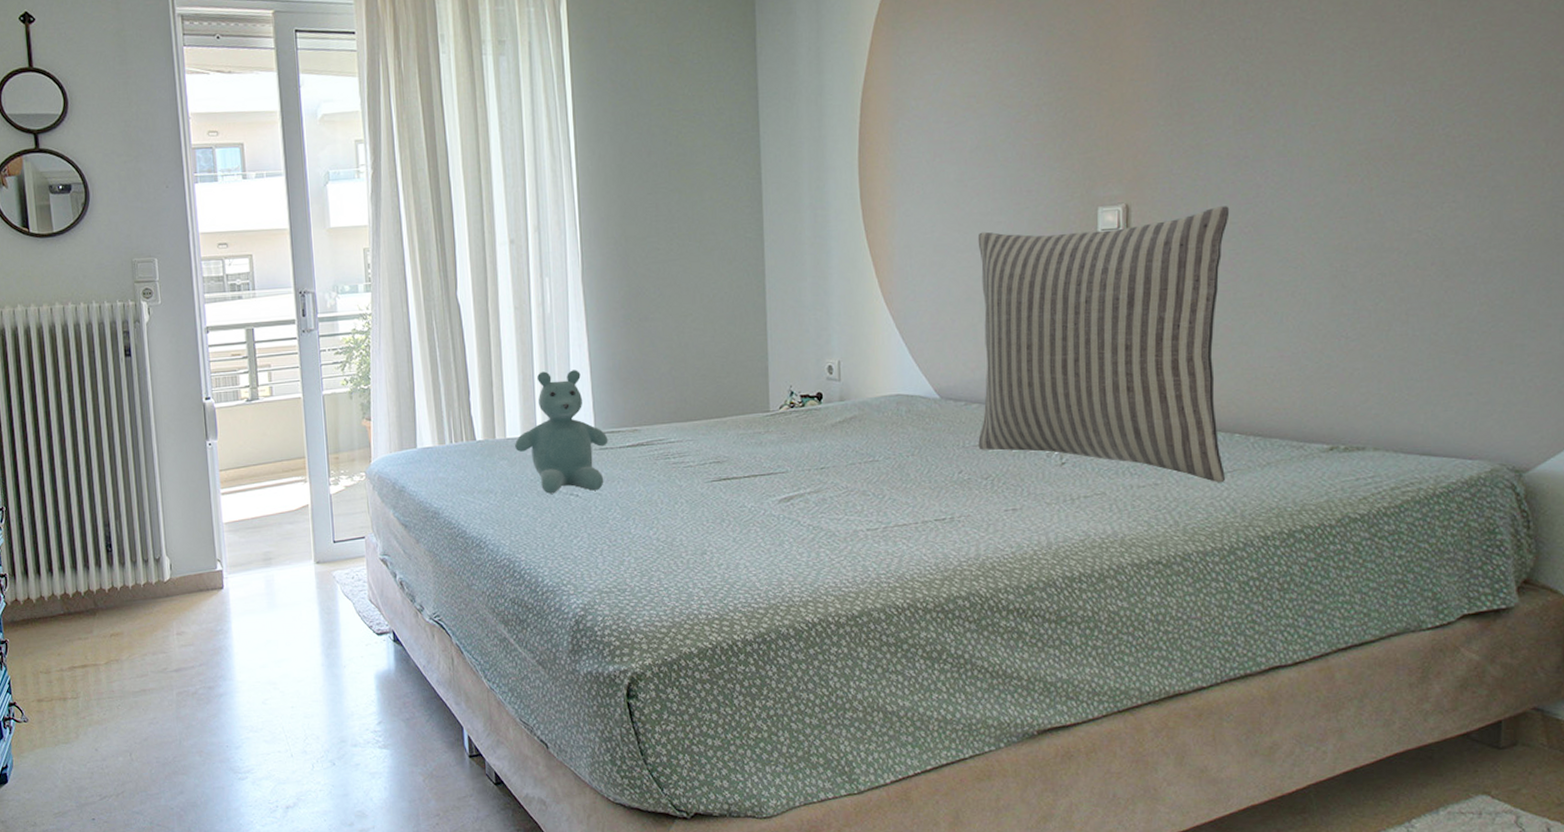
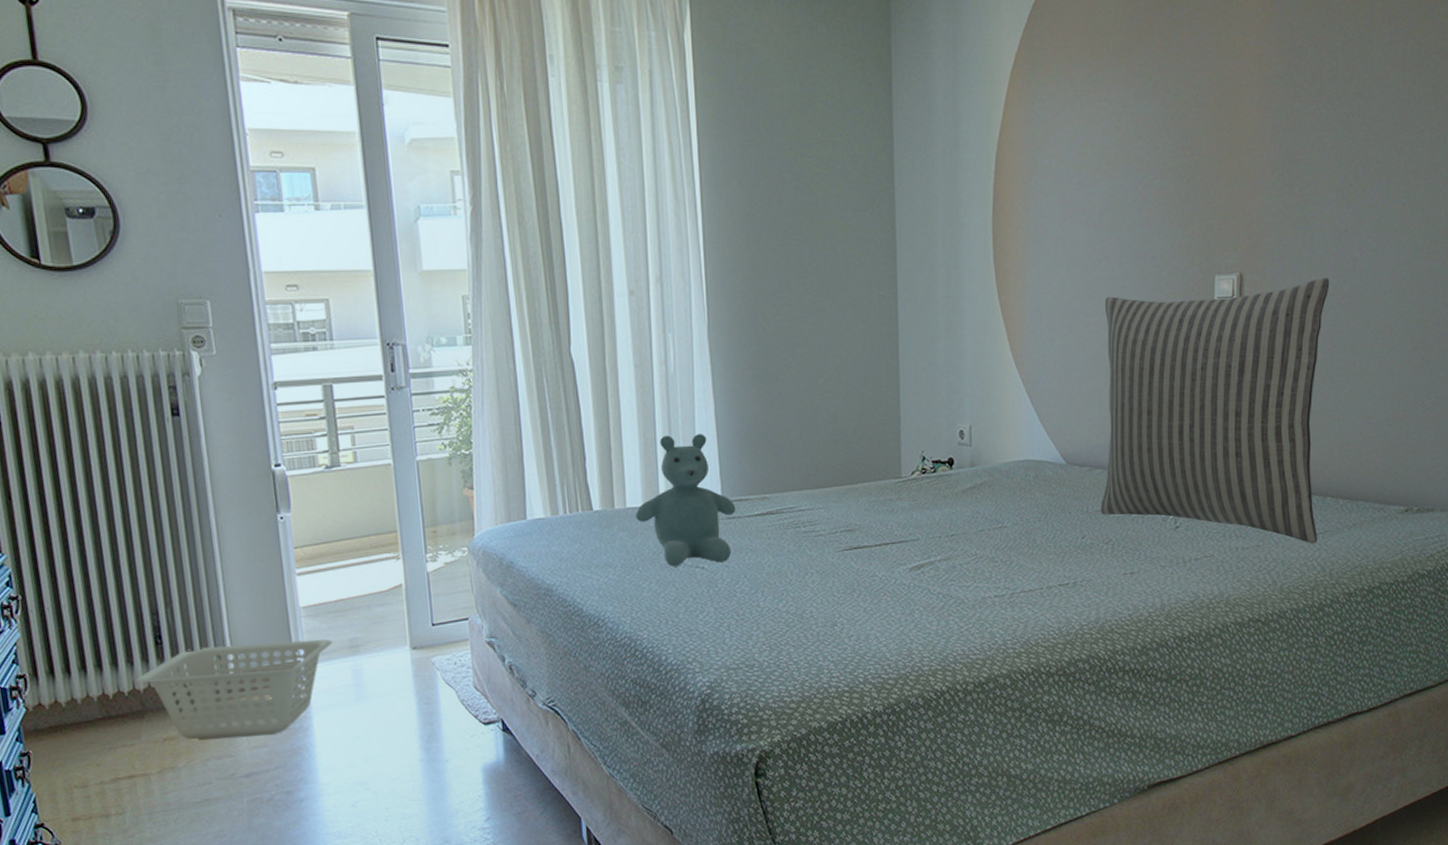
laundry basket: none [90,551,249,637] -> present [136,639,333,740]

